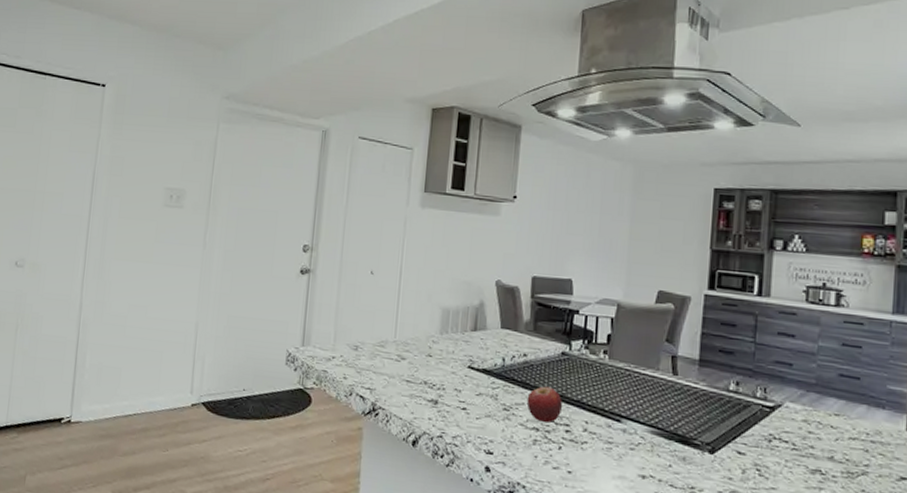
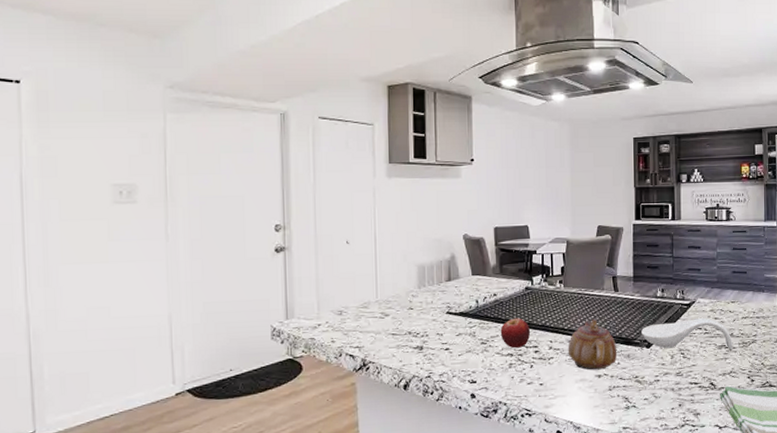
teapot: none [606,403,670,469] -> present [568,318,617,370]
spoon rest: none [704,424,833,478] -> present [641,318,733,349]

